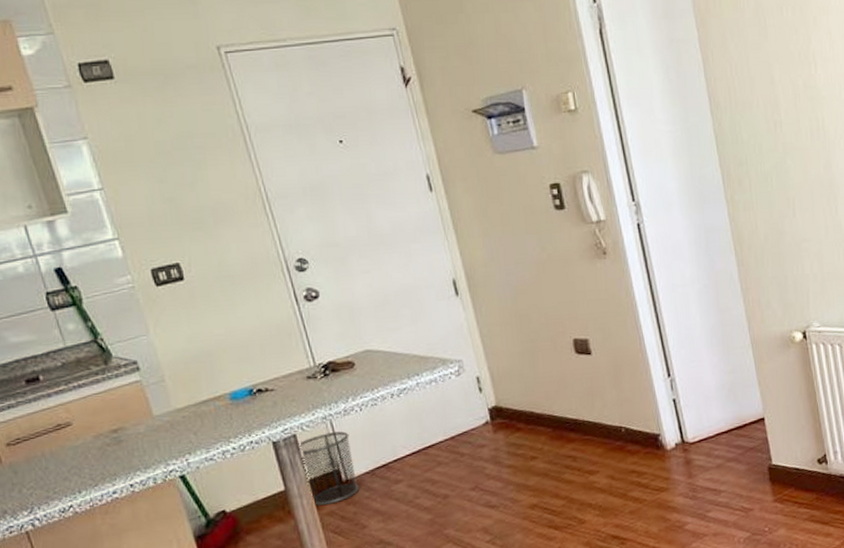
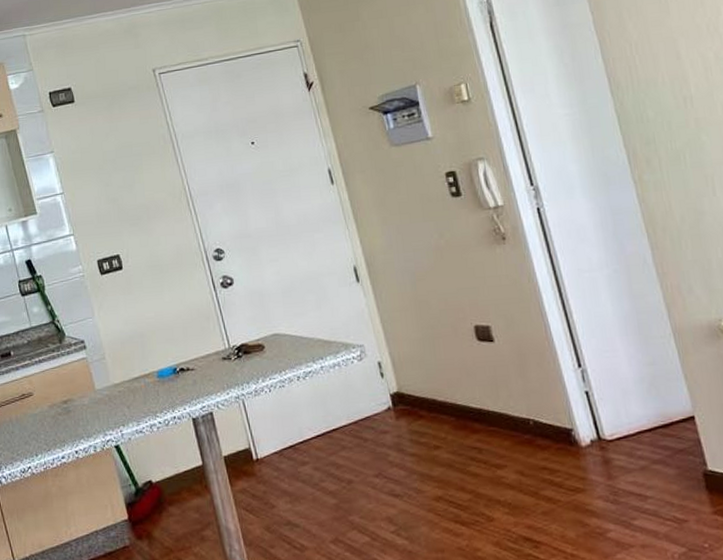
waste bin: present [298,431,360,506] -> none [214,411,269,482]

